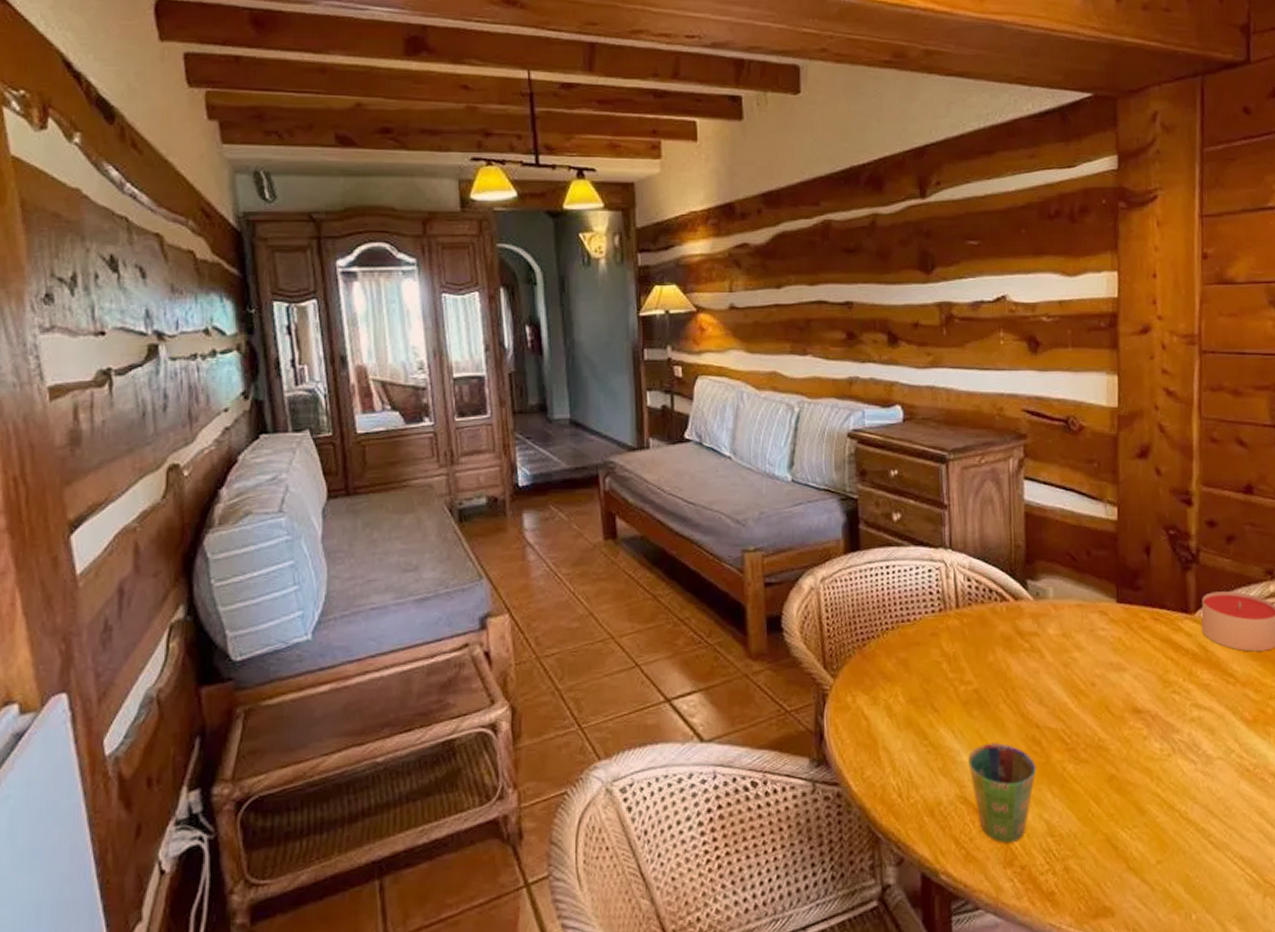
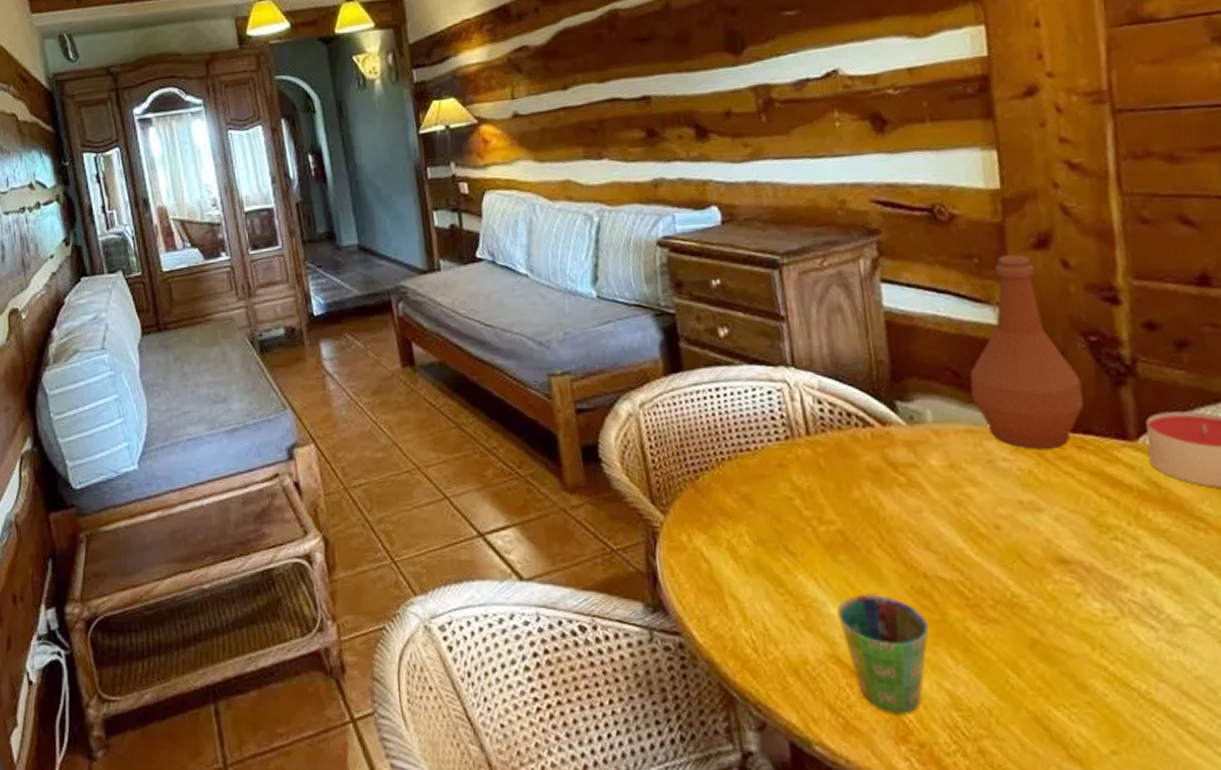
vase: none [1083,462,1162,621] -> present [970,254,1085,450]

